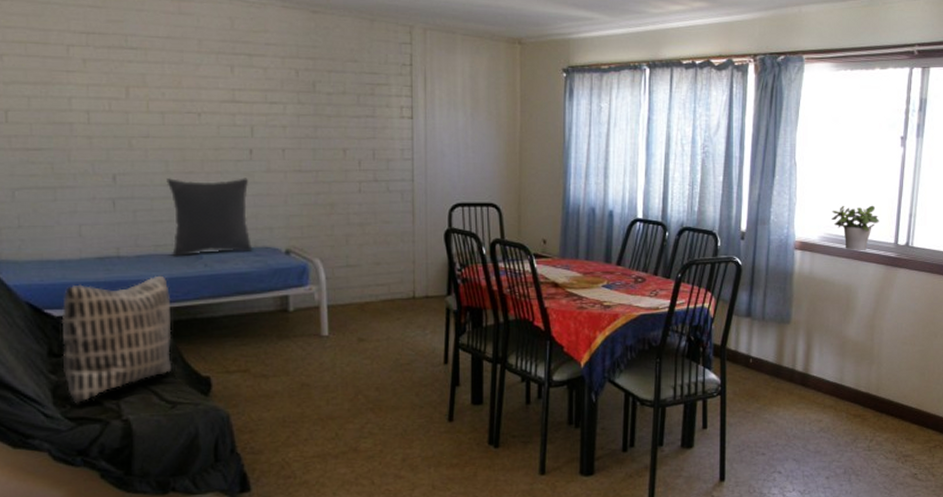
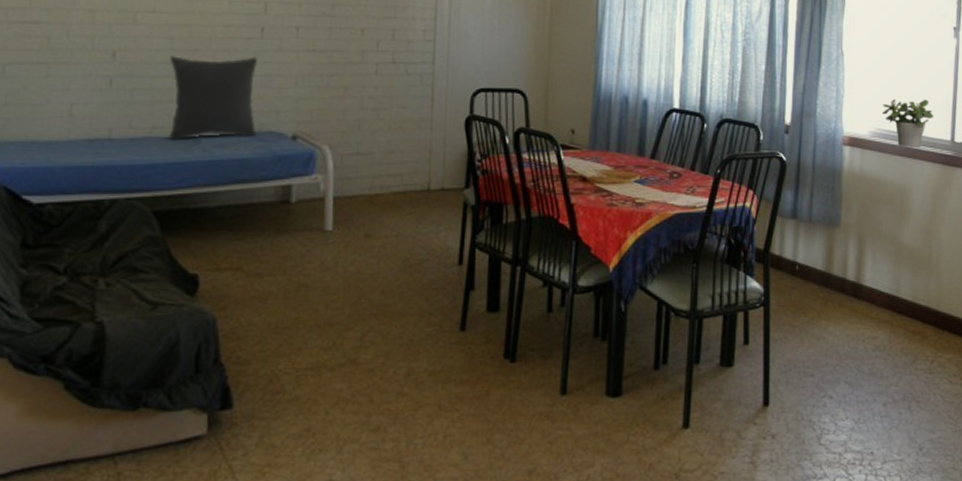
cushion: present [61,275,172,406] -> none [36,160,163,305]

